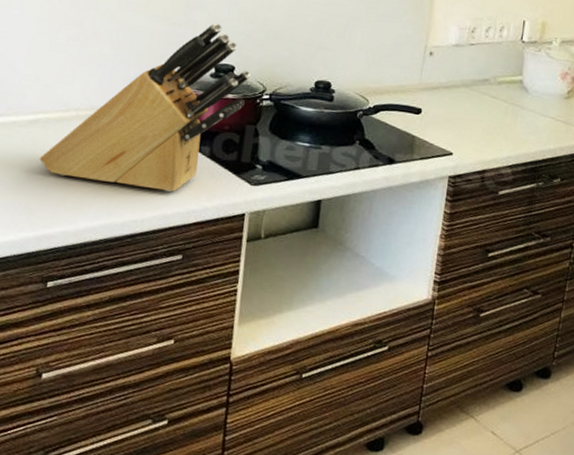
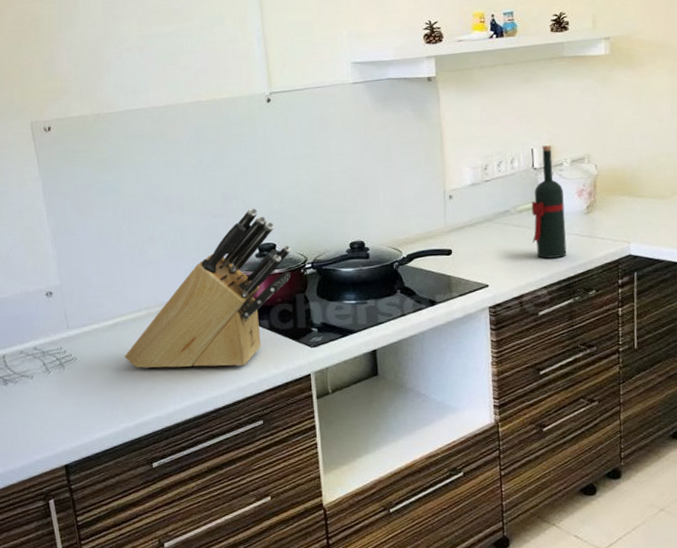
wine bottle: none [507,19,547,139] -> present [531,145,567,259]

